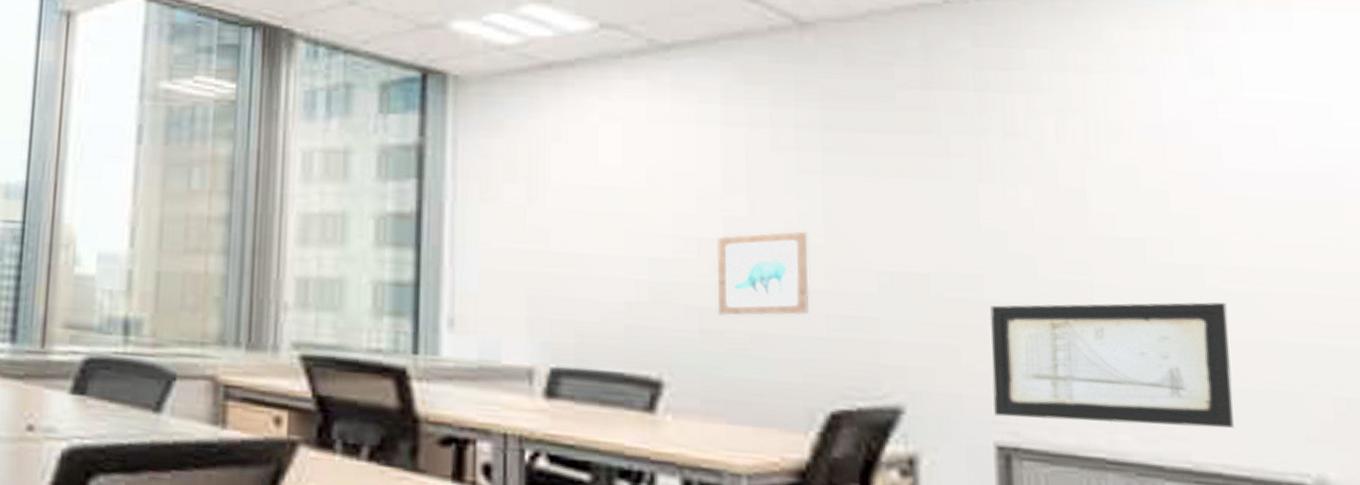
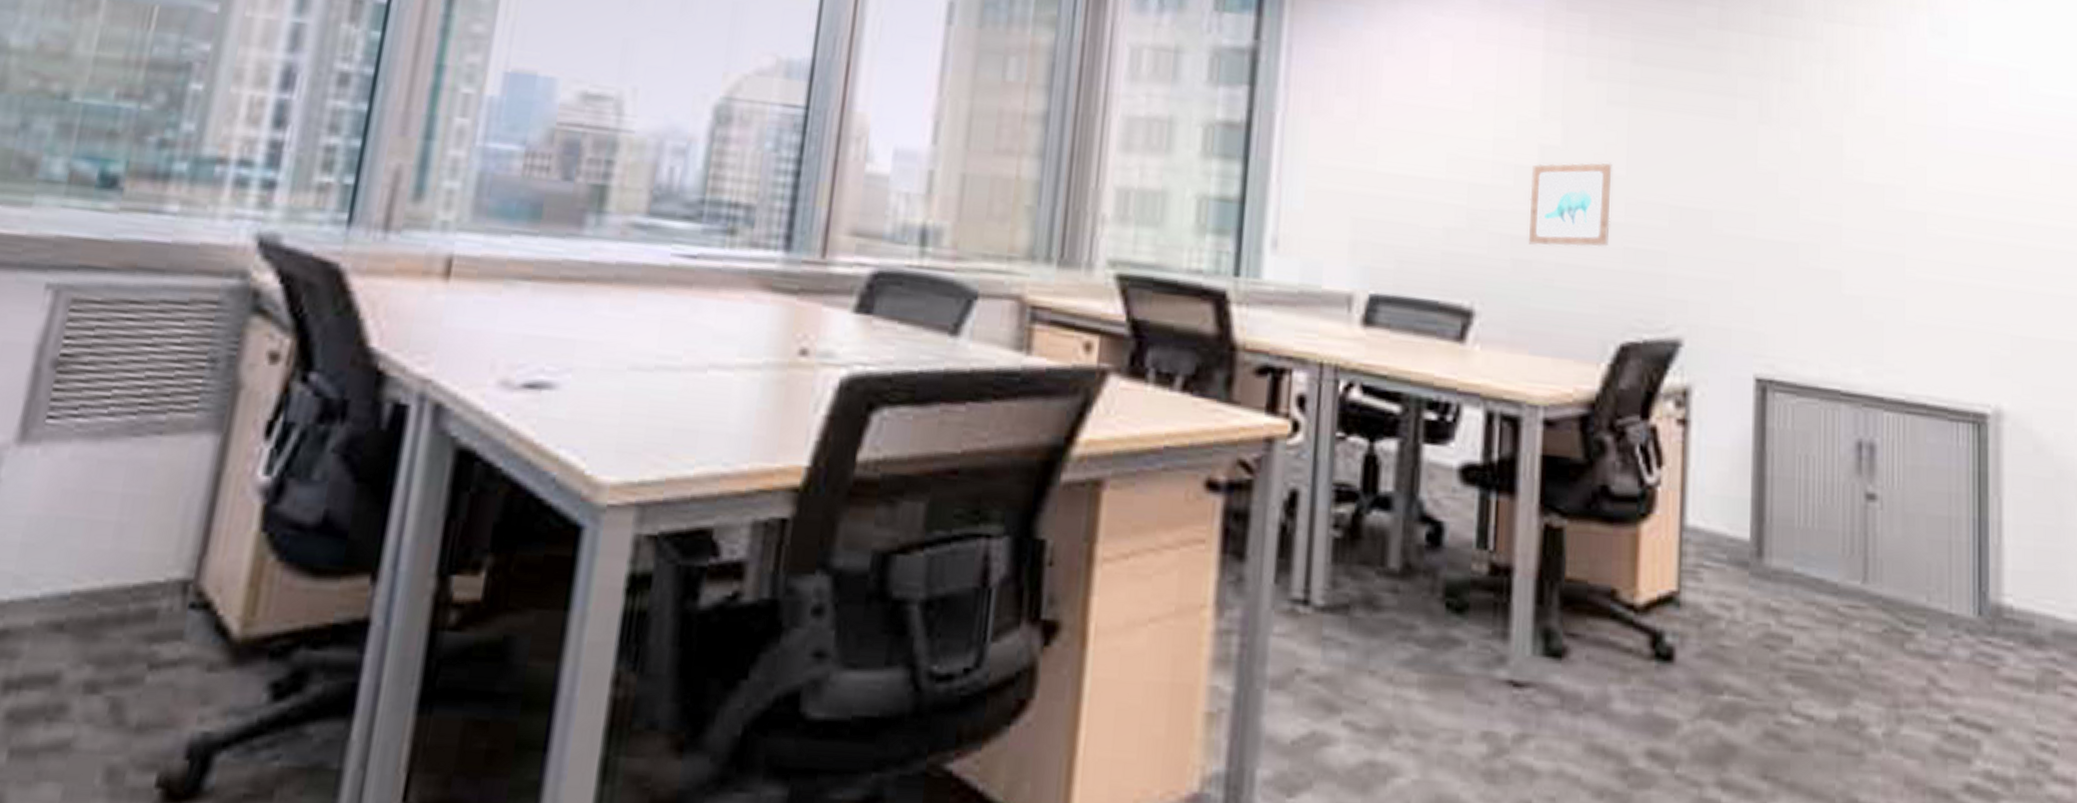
wall art: present [989,302,1234,428] -> none [1755,243,1941,363]

